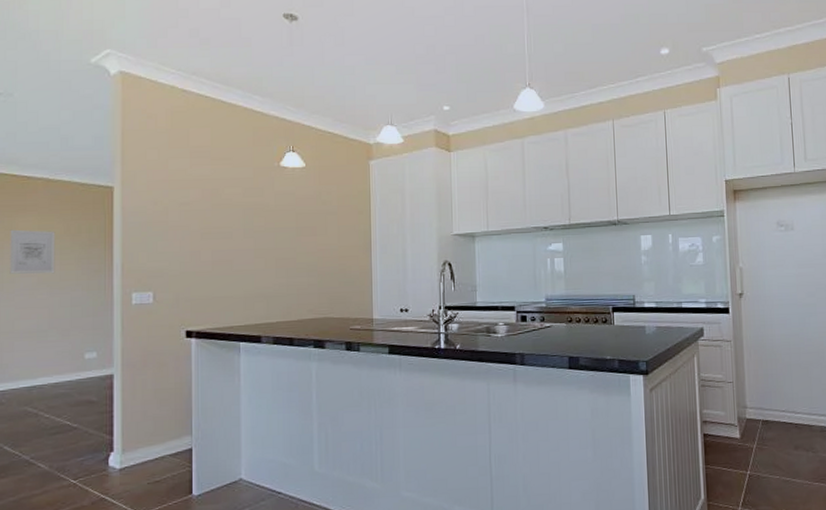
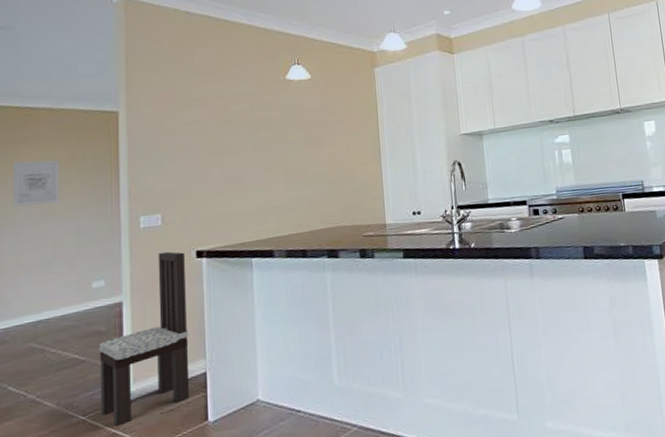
dining chair: none [90,329,176,492] -> present [99,251,190,426]

